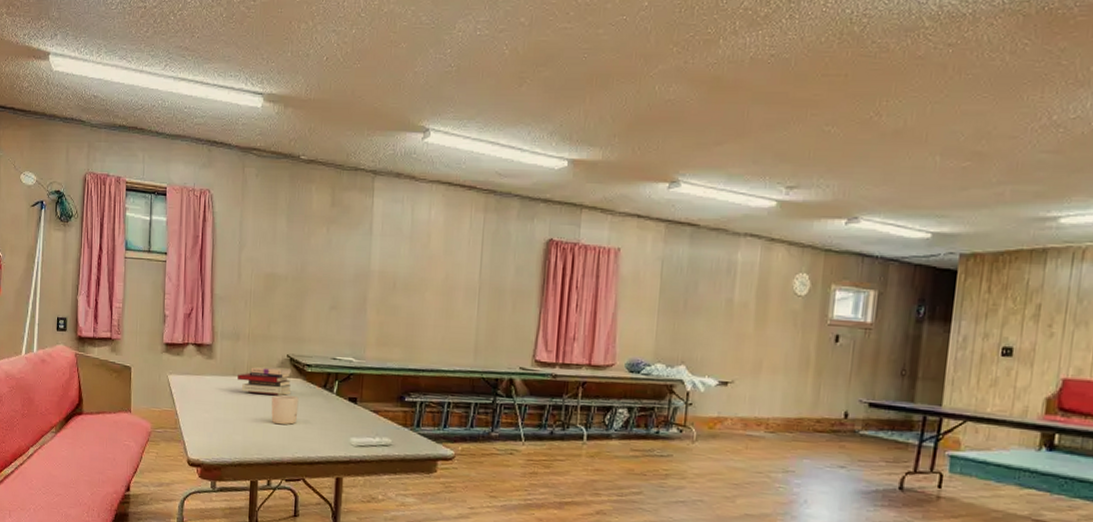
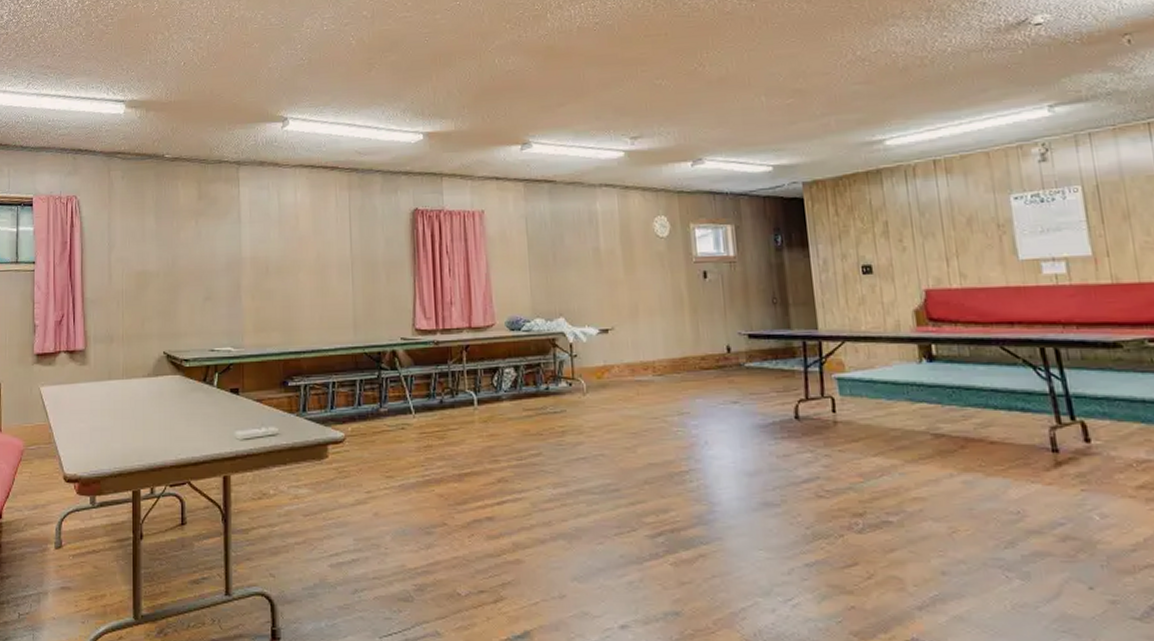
books: present [238,366,292,396] -> none [113,366,170,397]
mug: present [271,395,299,425] -> none [150,394,179,426]

